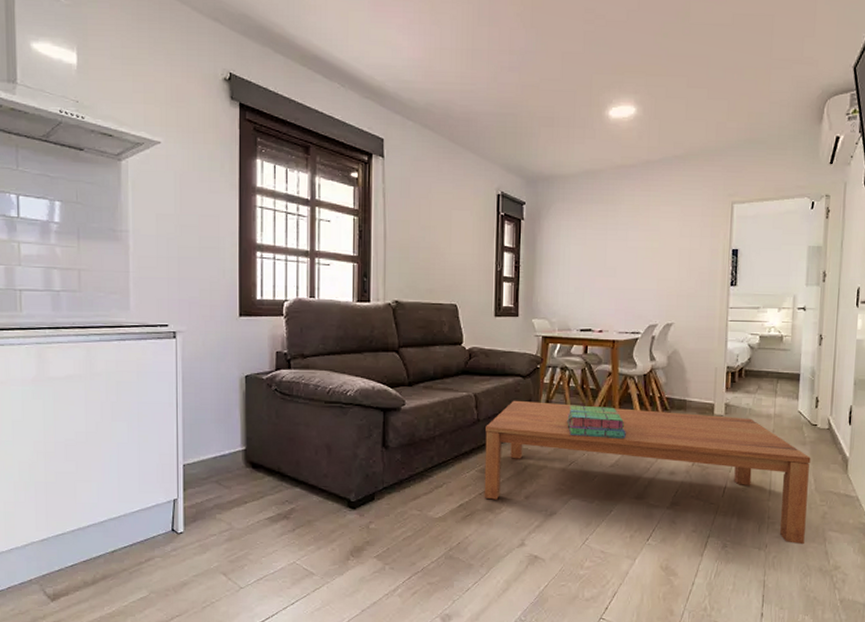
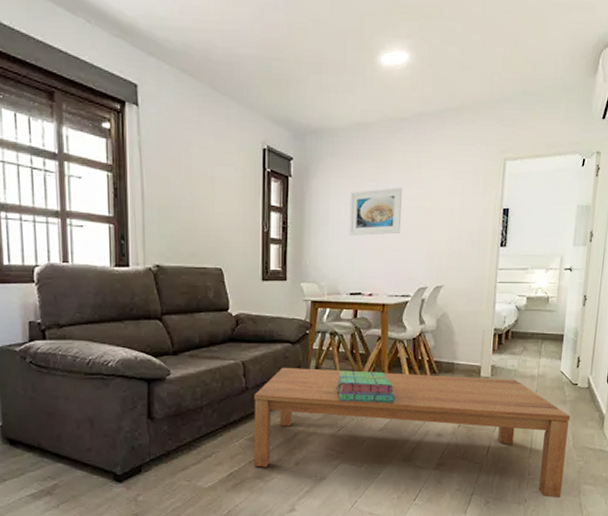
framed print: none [579,229,632,275] -> present [349,187,403,236]

